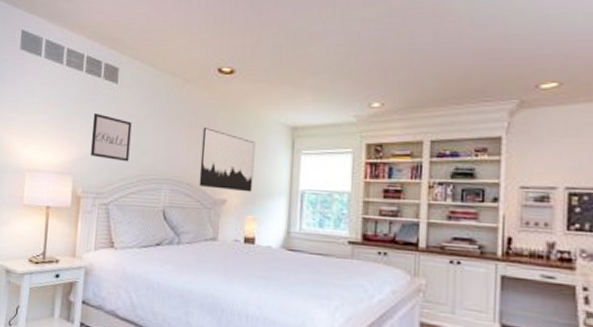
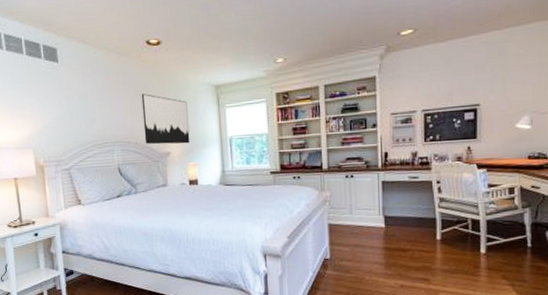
wall art: present [91,114,132,162] -> none [41,91,81,131]

